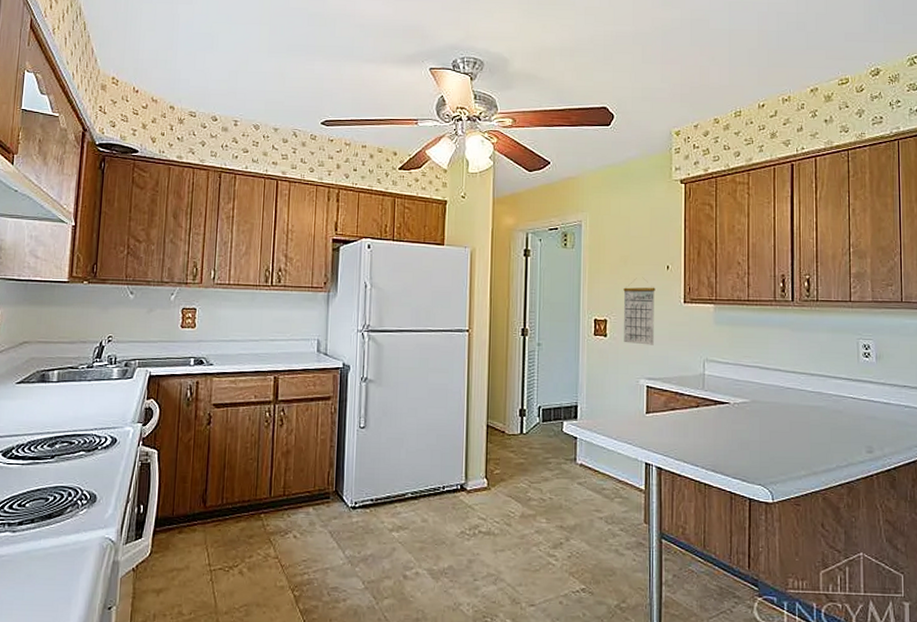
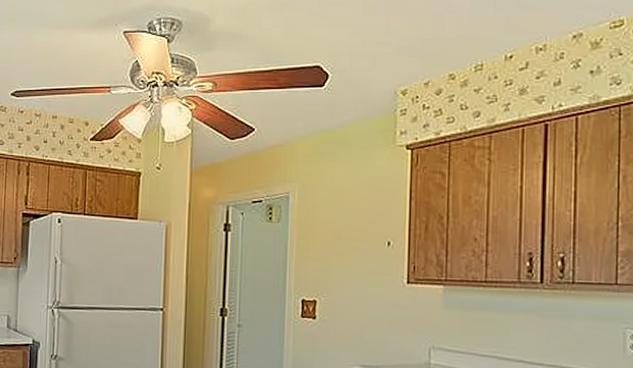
calendar: present [623,278,656,345] -> none [335,255,374,330]

